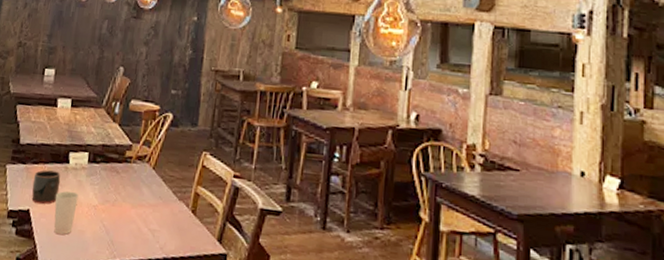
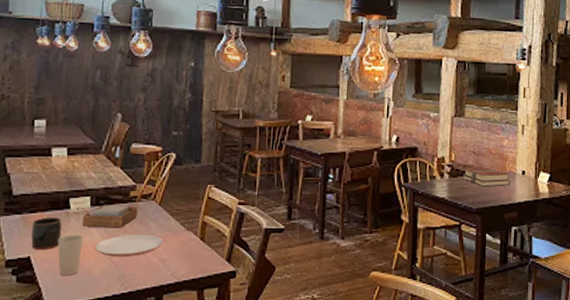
napkin holder: none [79,163,132,190] -> present [82,205,137,228]
plate: none [88,197,154,223] -> present [94,234,163,257]
books: none [498,160,564,190] -> present [462,167,510,187]

